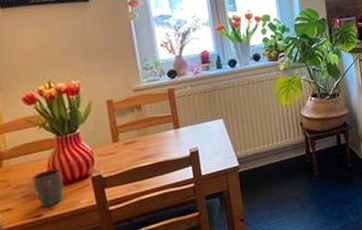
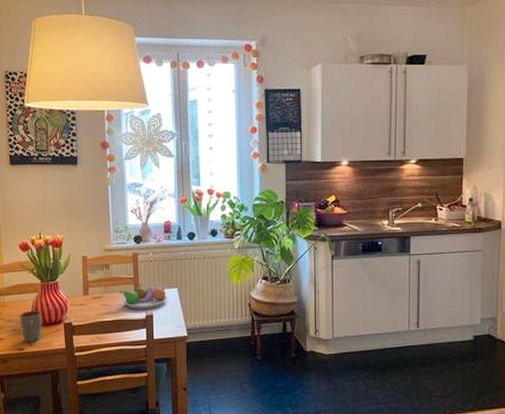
fruit bowl: none [156,120,214,148] -> present [119,283,168,309]

